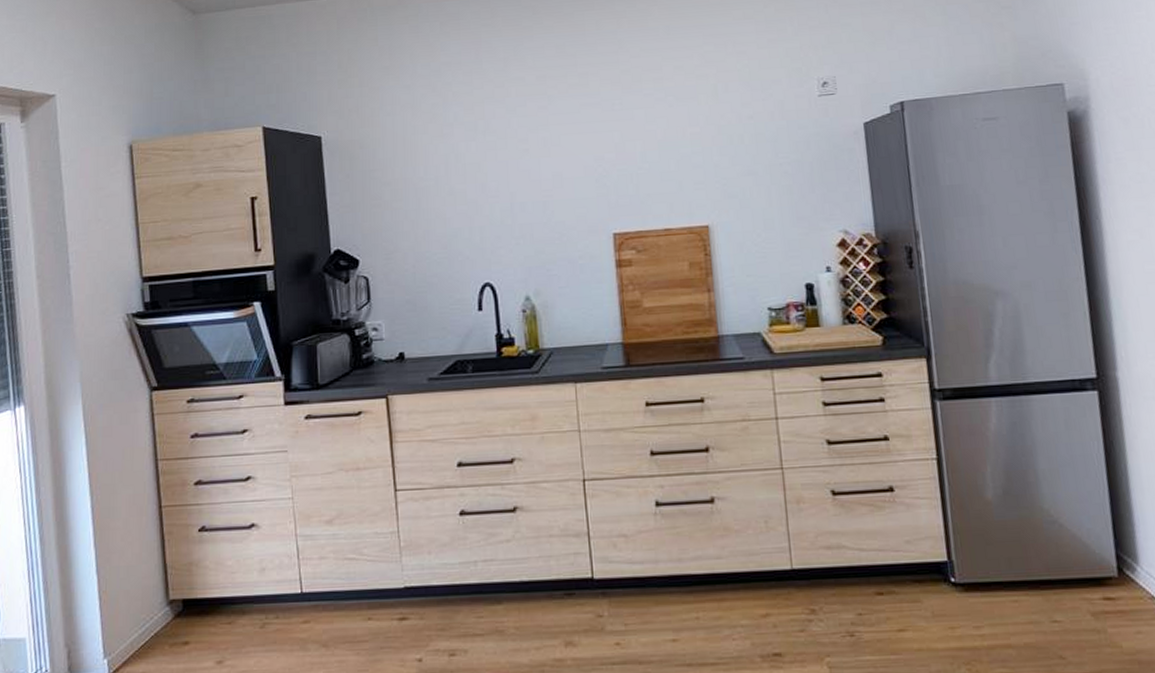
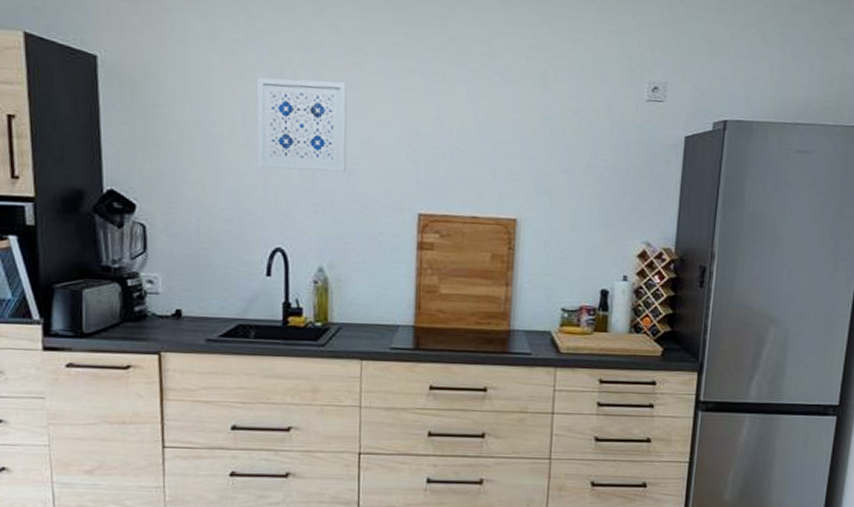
wall art: none [455,124,541,212] -> present [256,77,348,172]

